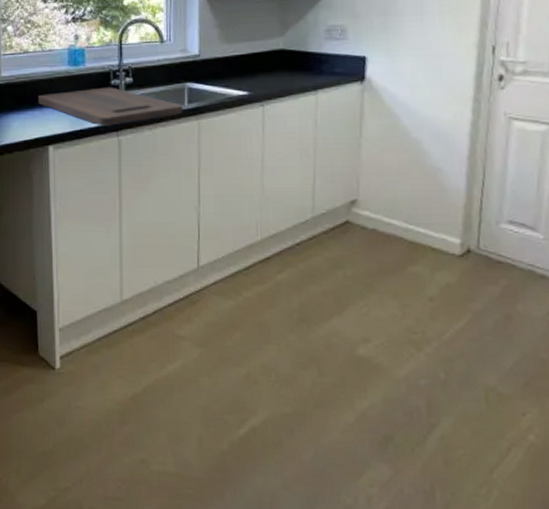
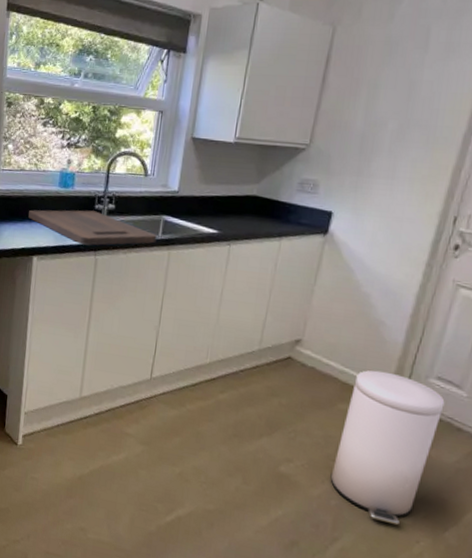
pedal bin: none [414,223,522,399] -> present [330,370,445,526]

